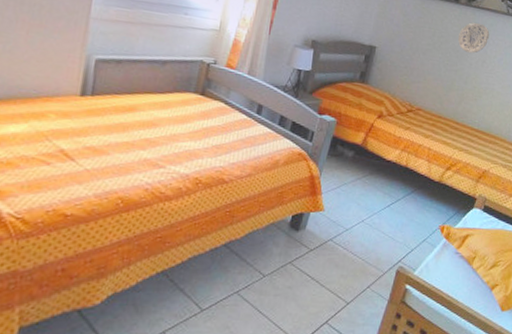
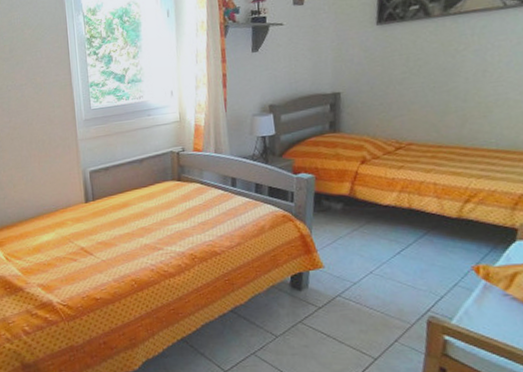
decorative plate: present [458,22,490,53] -> none [440,30,485,67]

